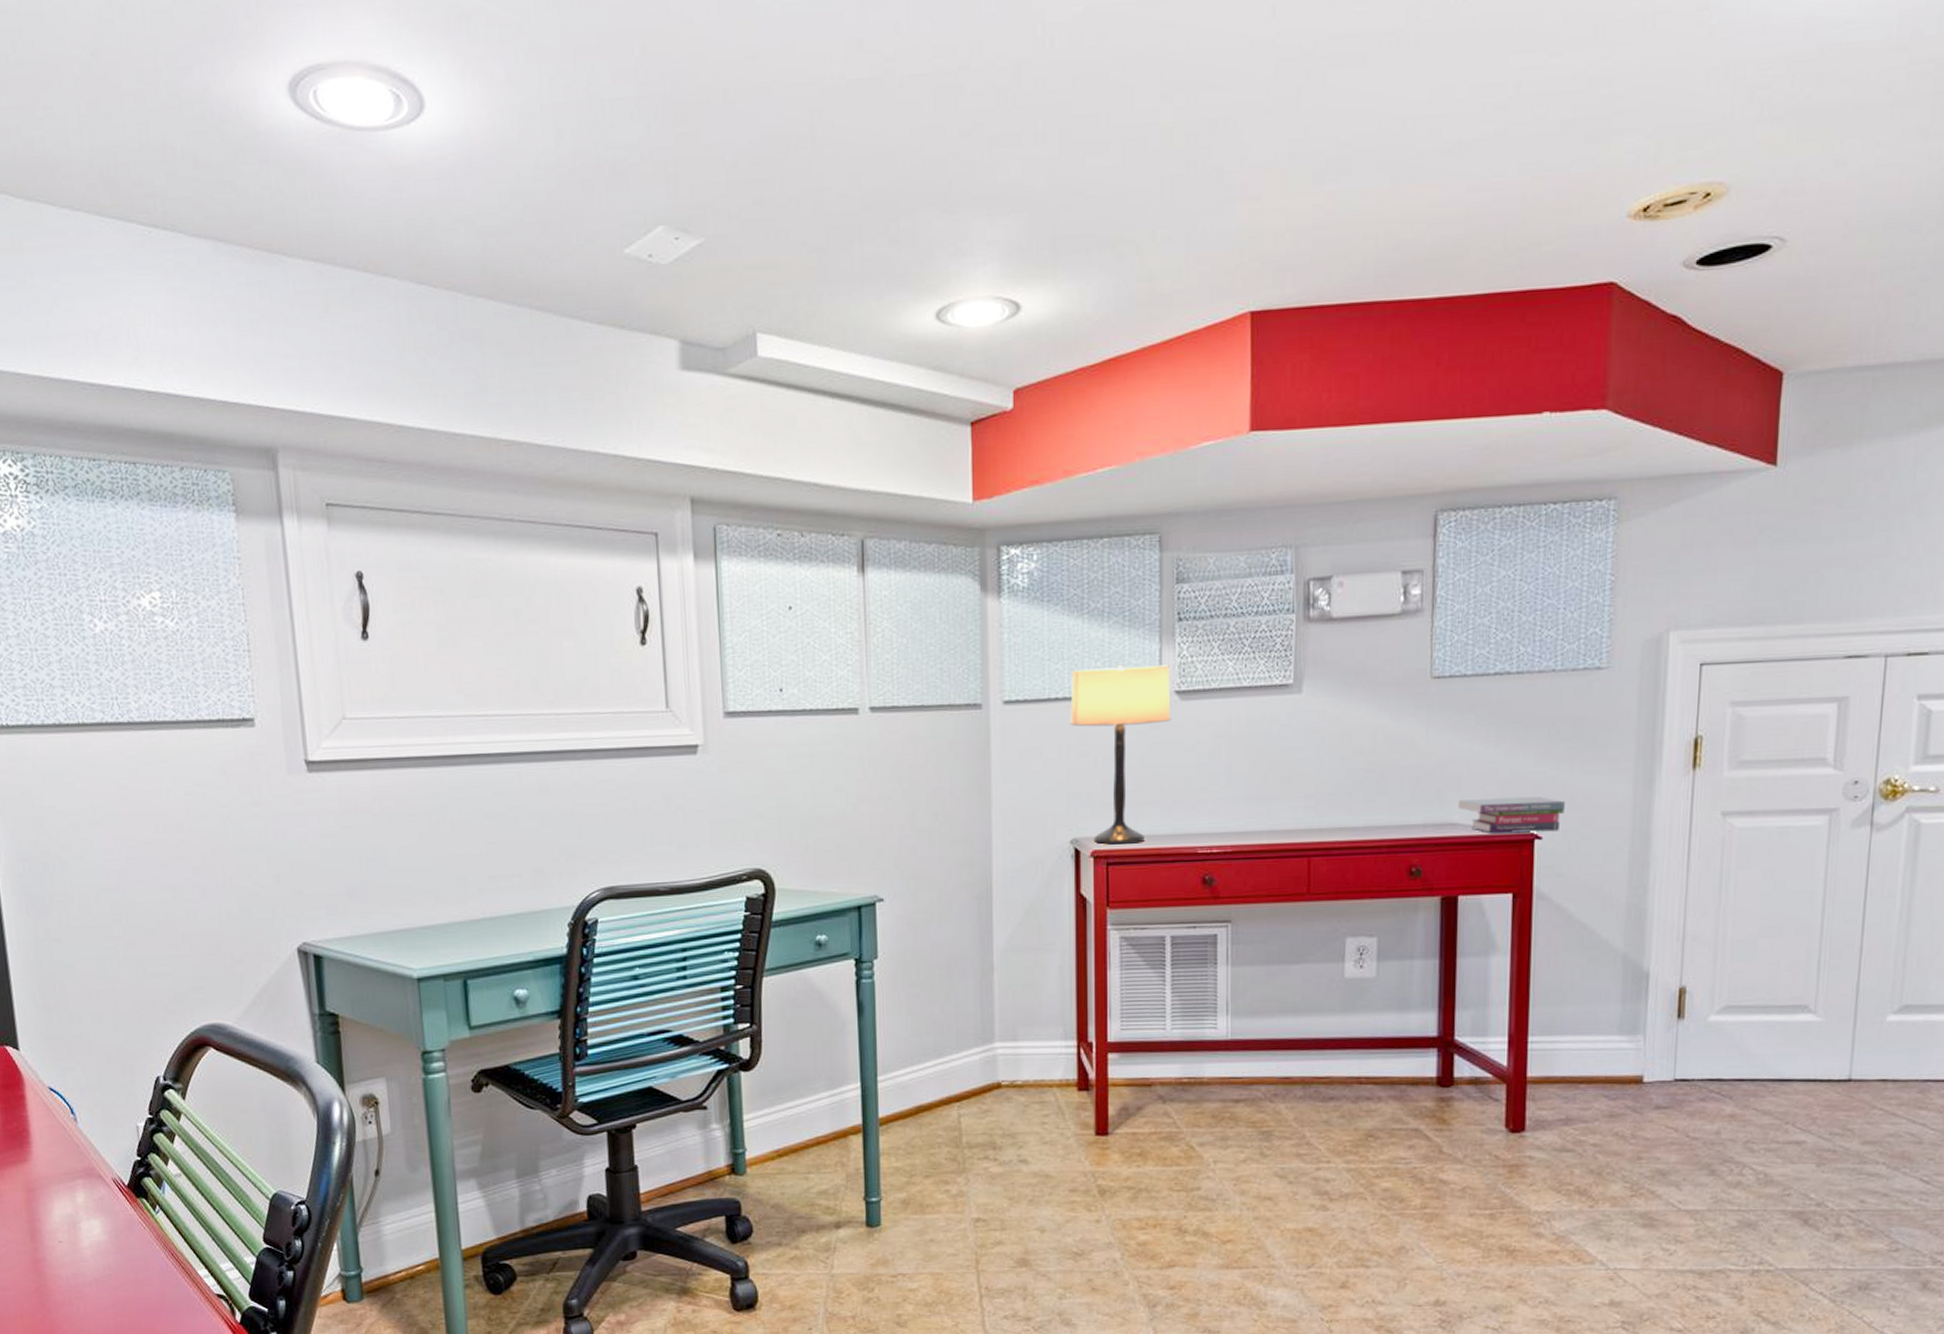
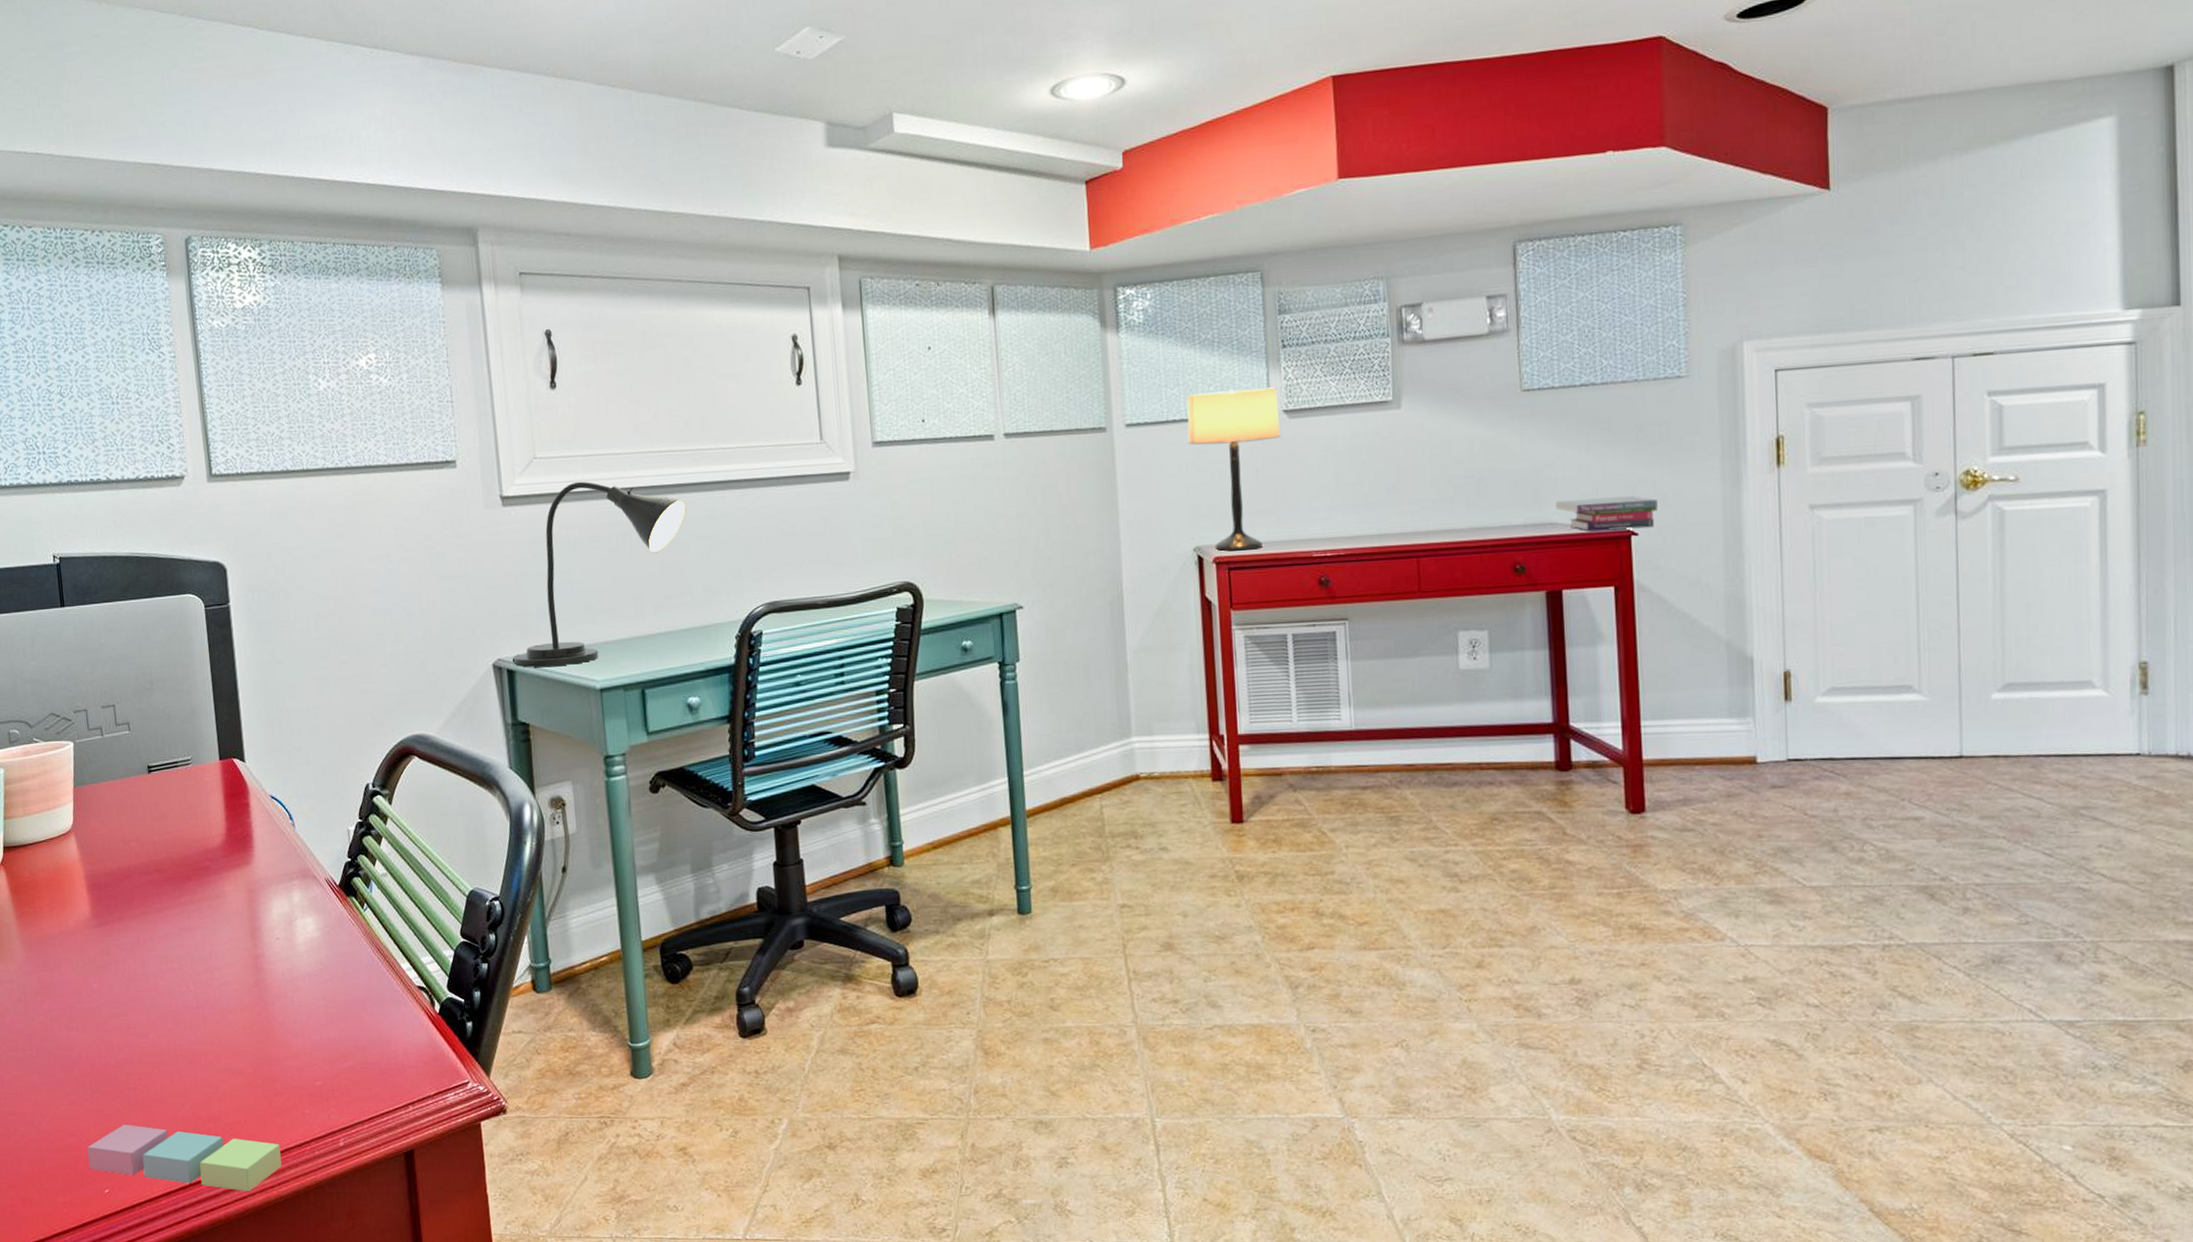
desk lamp: none [319,746,515,953] -> present [512,481,686,668]

